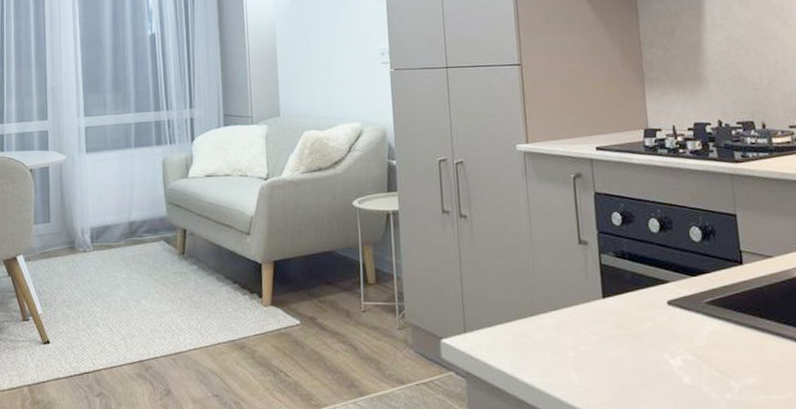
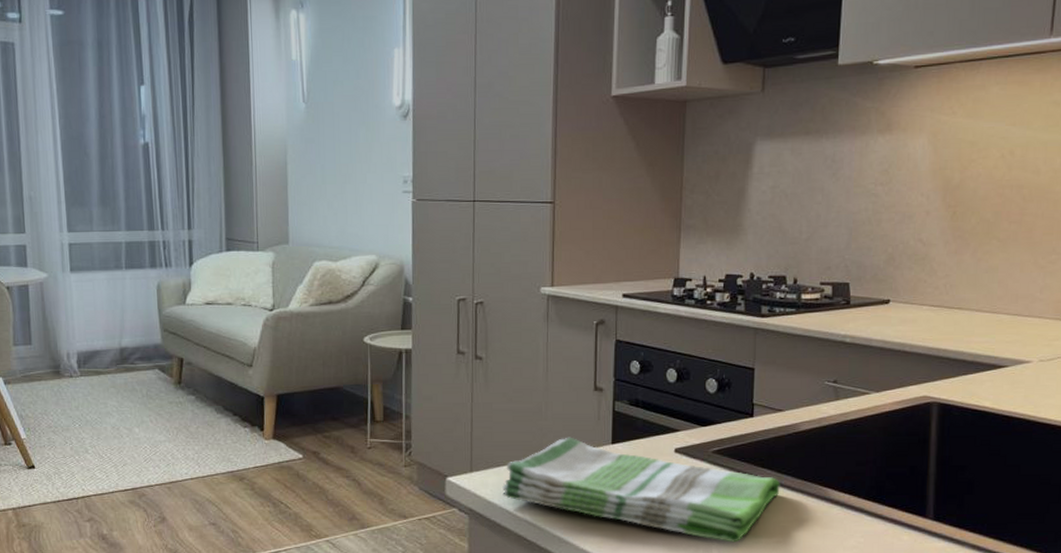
dish towel: none [497,292,783,401] -> present [502,437,780,543]

